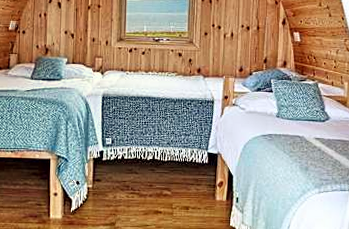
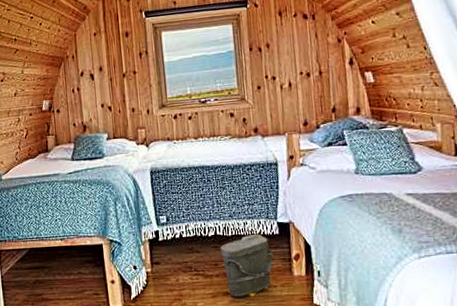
bag: none [156,162,203,216] -> present [220,234,275,297]

